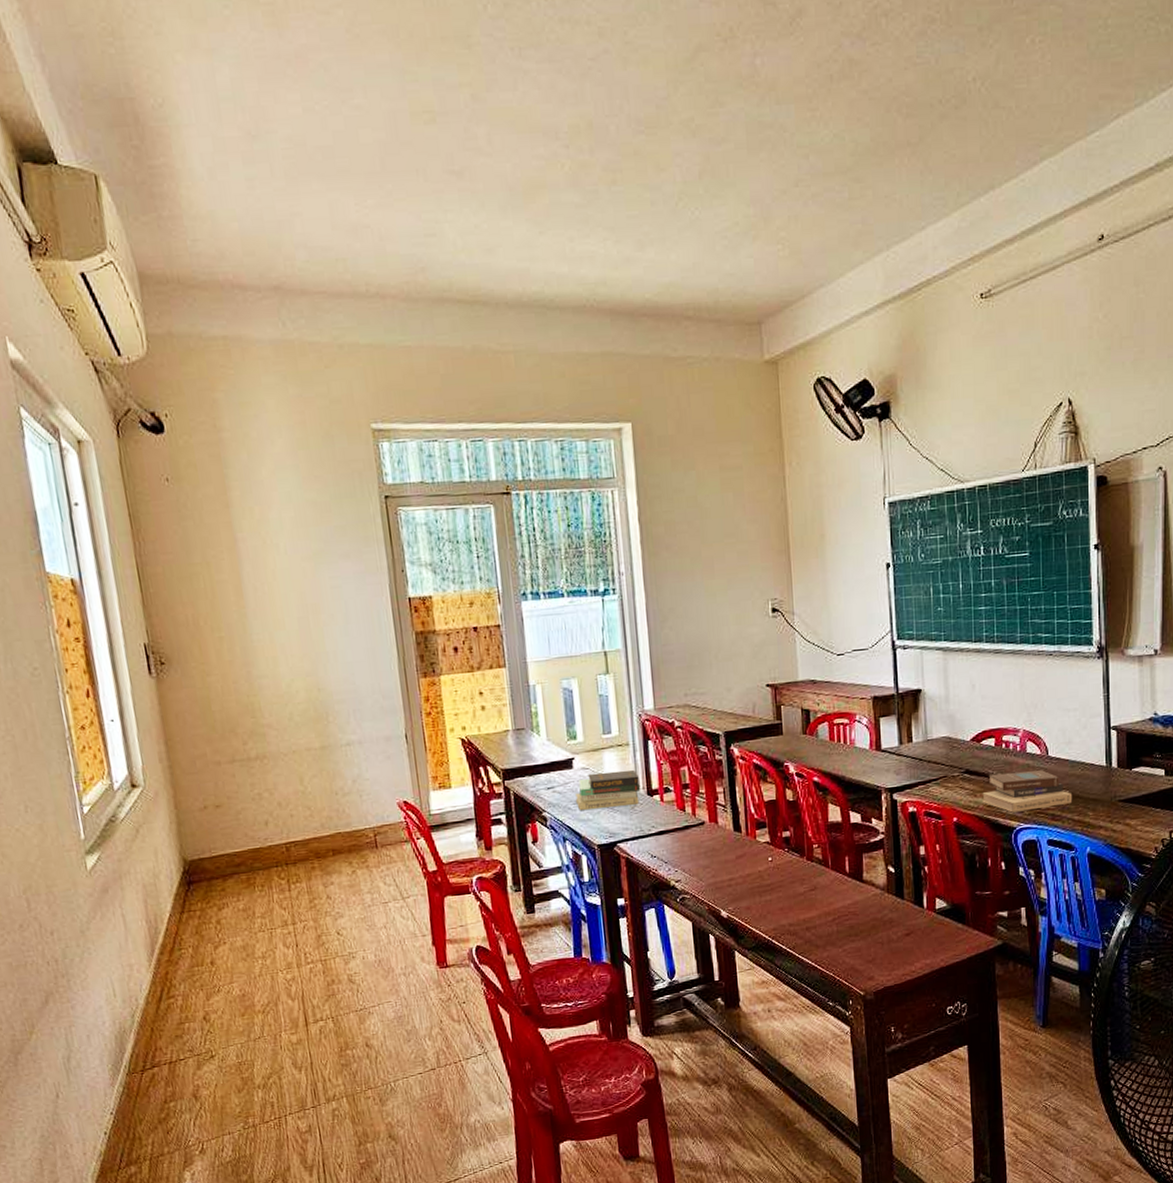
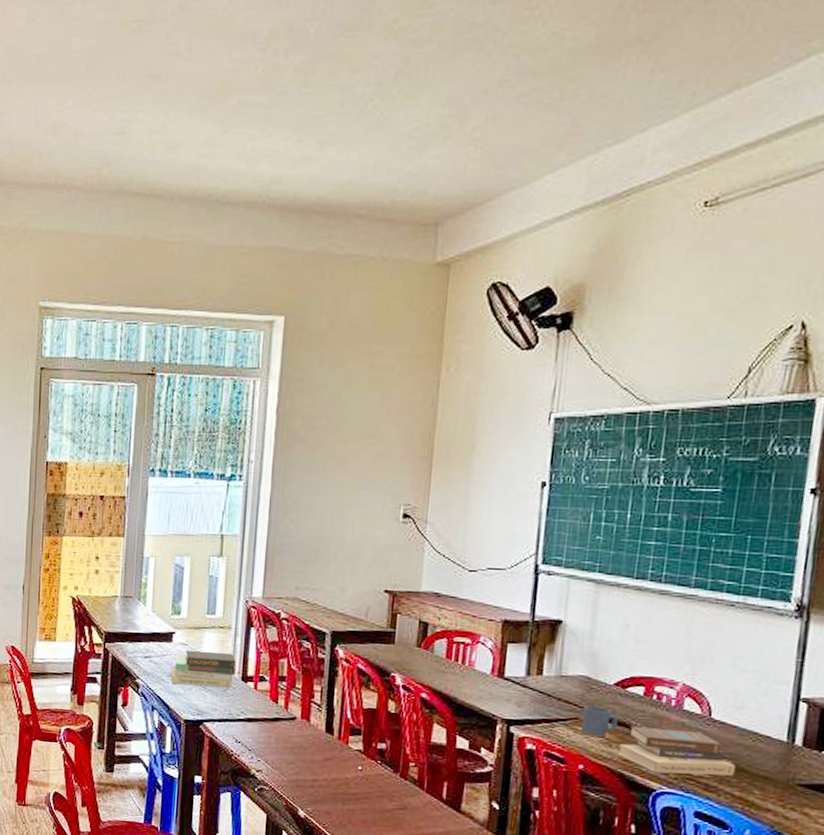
mug: none [950,762,979,791] -> present [581,705,619,738]

